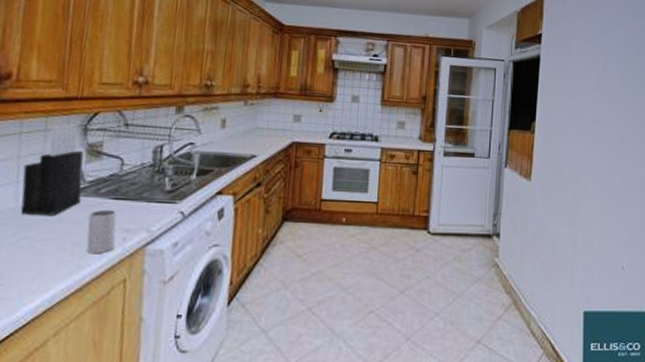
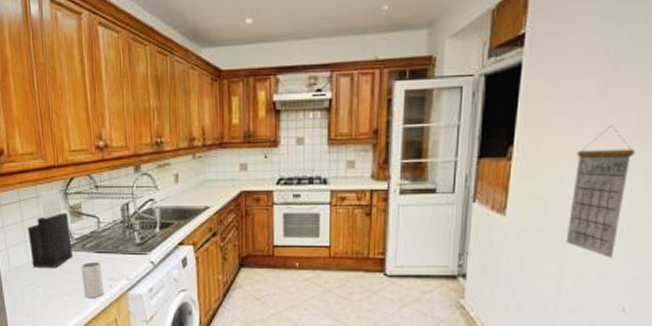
calendar: none [577,112,622,222] -> present [565,124,636,258]

